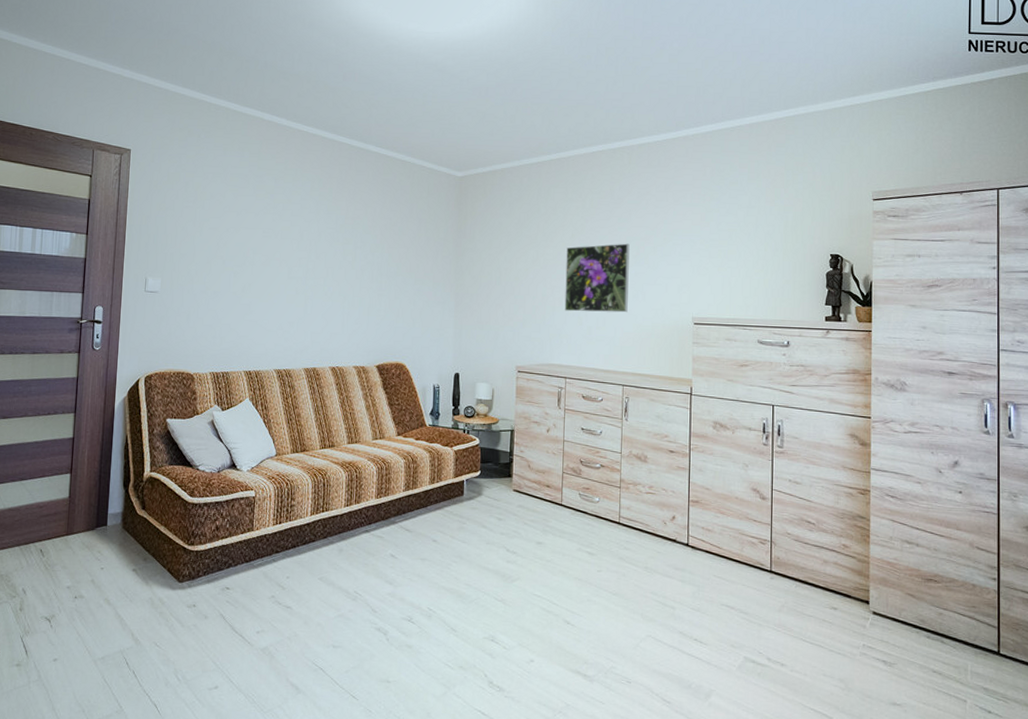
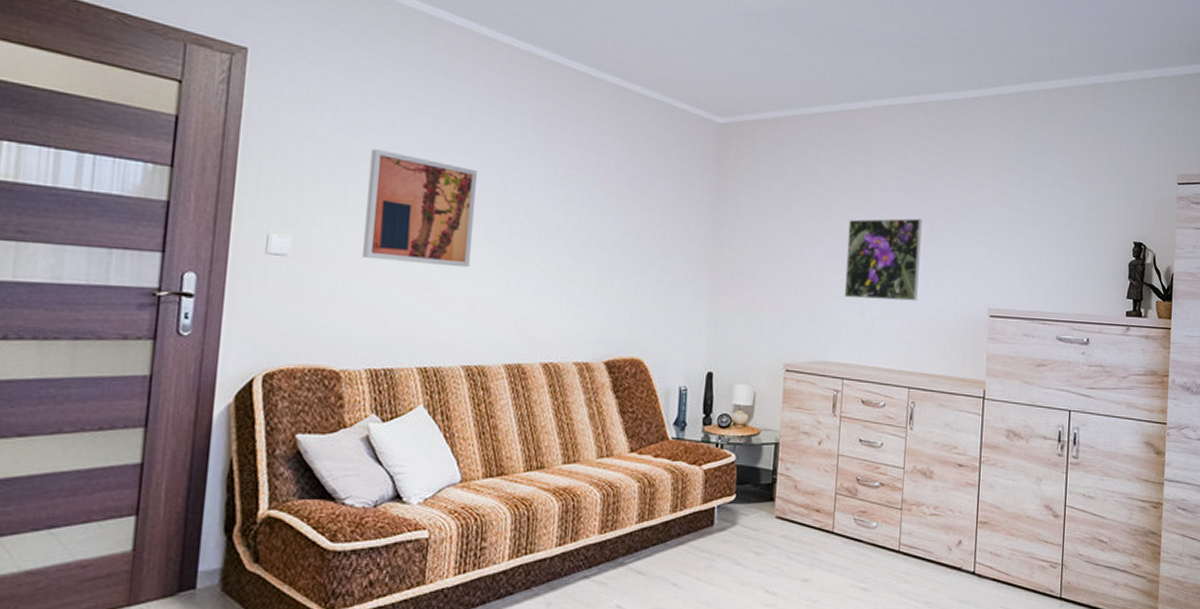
wall art: none [206,213,281,297] -> present [362,148,477,268]

